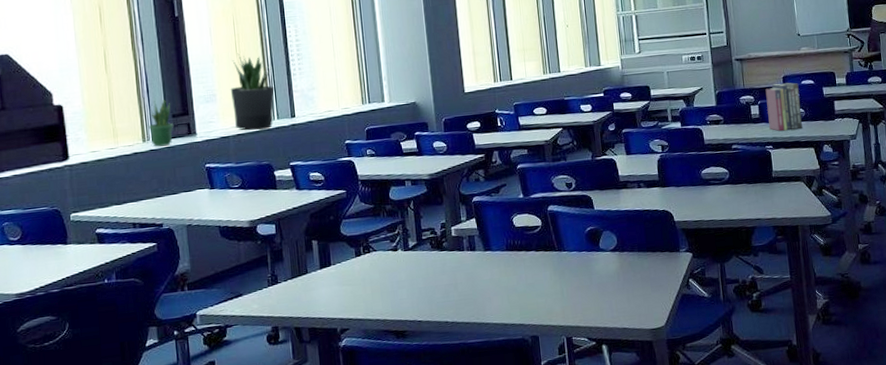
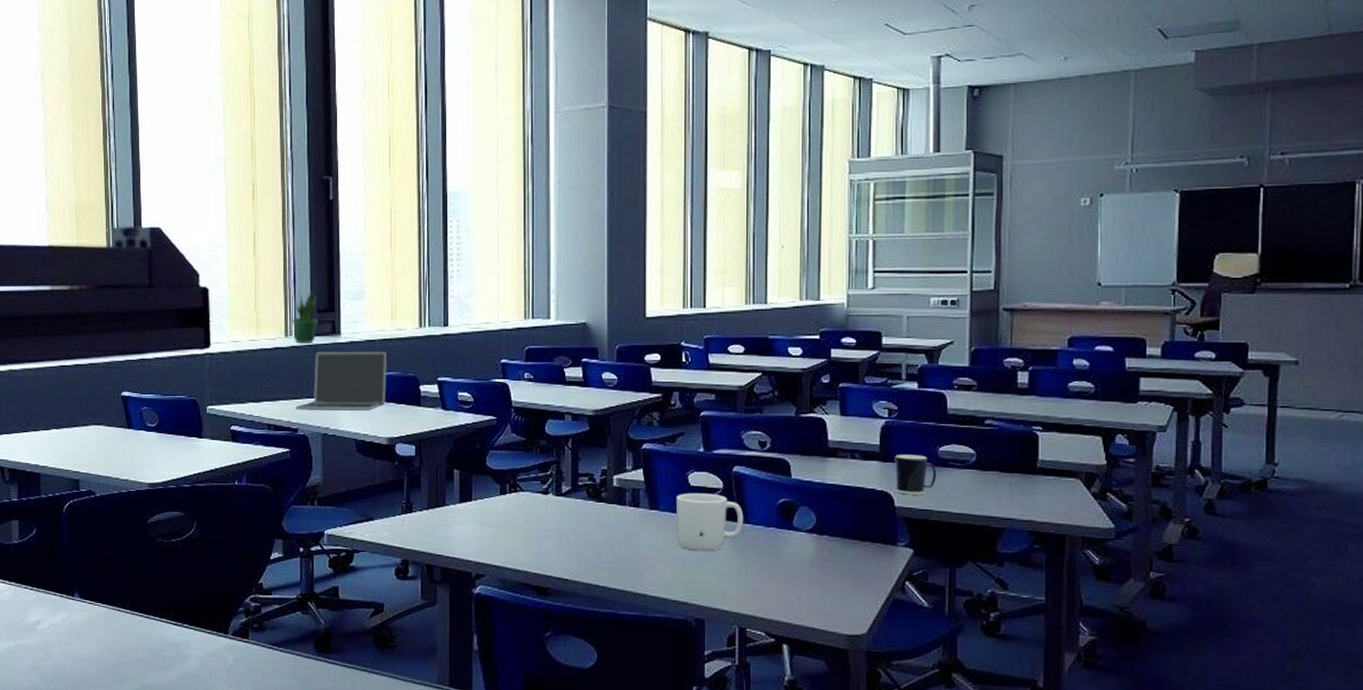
laptop: none [158,145,244,207] -> present [295,351,387,411]
planter: present [230,53,275,131] -> none [380,247,428,336]
mug: none [505,231,561,280] -> present [676,493,744,552]
mug: none [670,178,703,211] -> present [894,454,937,495]
books: present [765,82,803,132] -> none [1041,345,1090,410]

